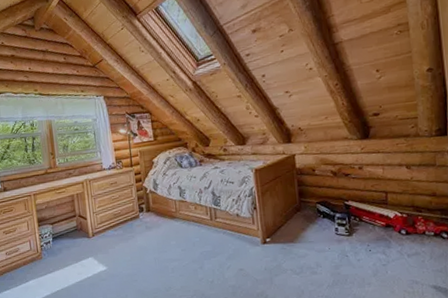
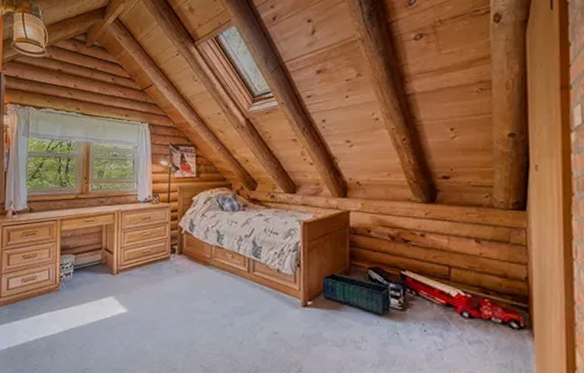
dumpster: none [277,211,339,242] -> present [322,273,391,315]

